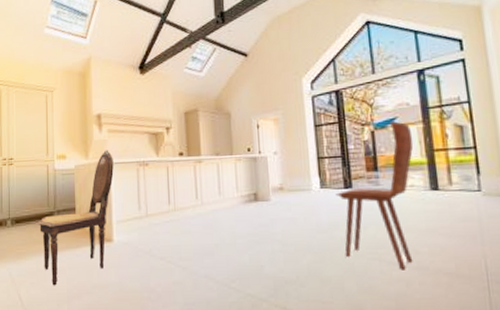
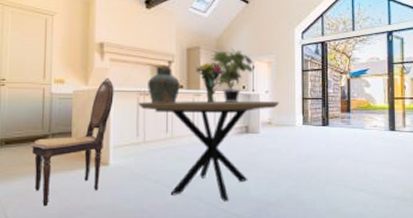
dining table: none [137,163,291,280] -> present [137,101,279,202]
ceramic jug: none [147,131,180,174] -> present [148,65,180,104]
bouquet: none [195,125,231,171] -> present [195,63,228,104]
potted plant: none [209,108,259,168] -> present [209,48,254,103]
dining chair: present [335,121,413,270] -> none [315,72,379,195]

